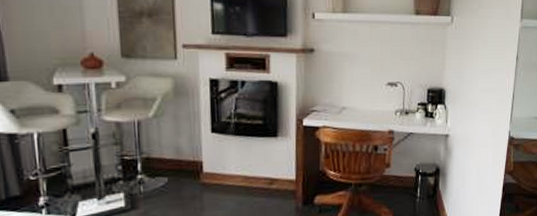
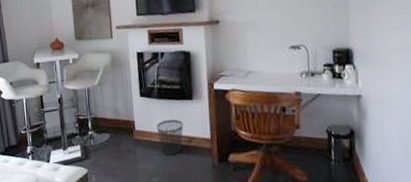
wastebasket: none [231,158,265,200] -> present [157,119,184,156]

